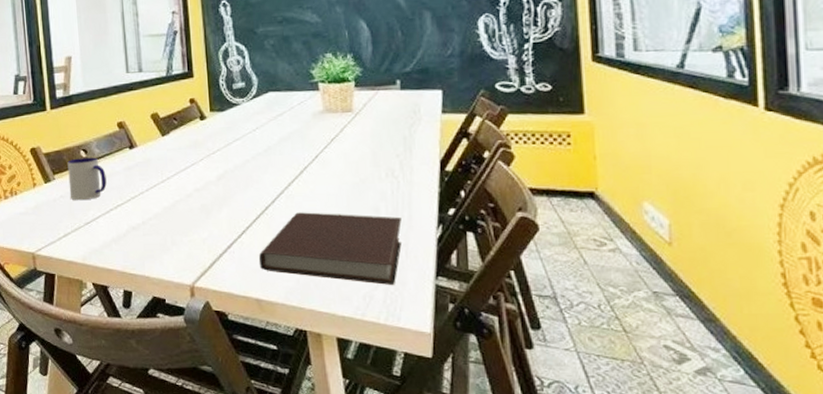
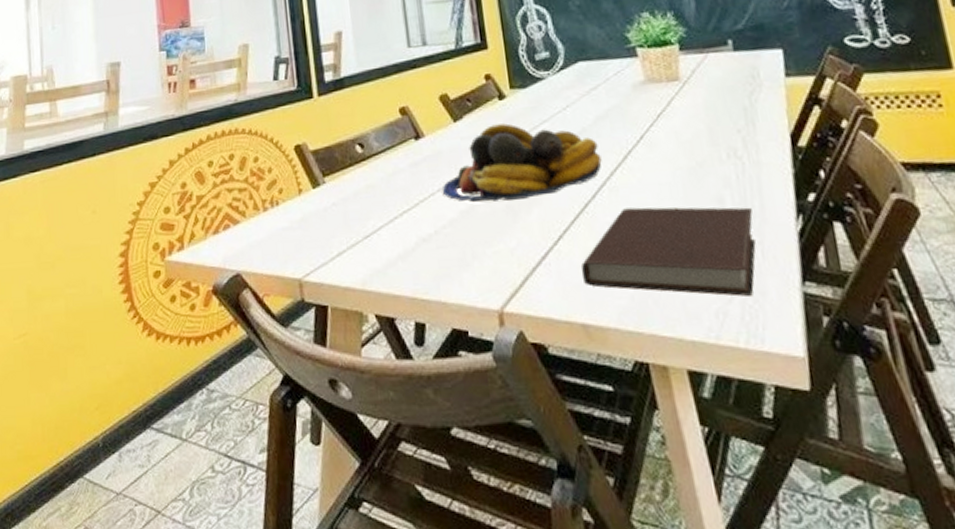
mug: present [67,157,107,201] -> none [340,152,389,209]
fruit bowl: none [150,140,282,202] -> present [442,123,602,203]

